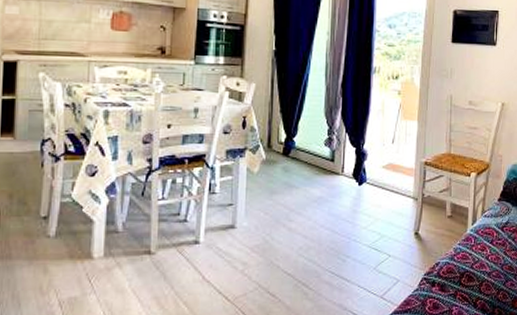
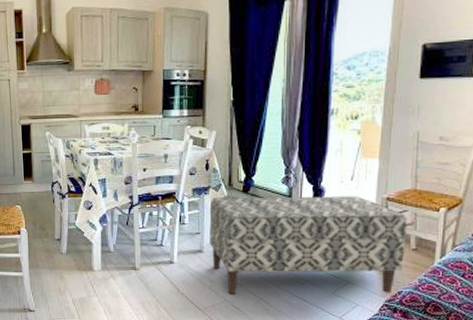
bench: none [243,160,443,279] -> present [209,196,407,295]

